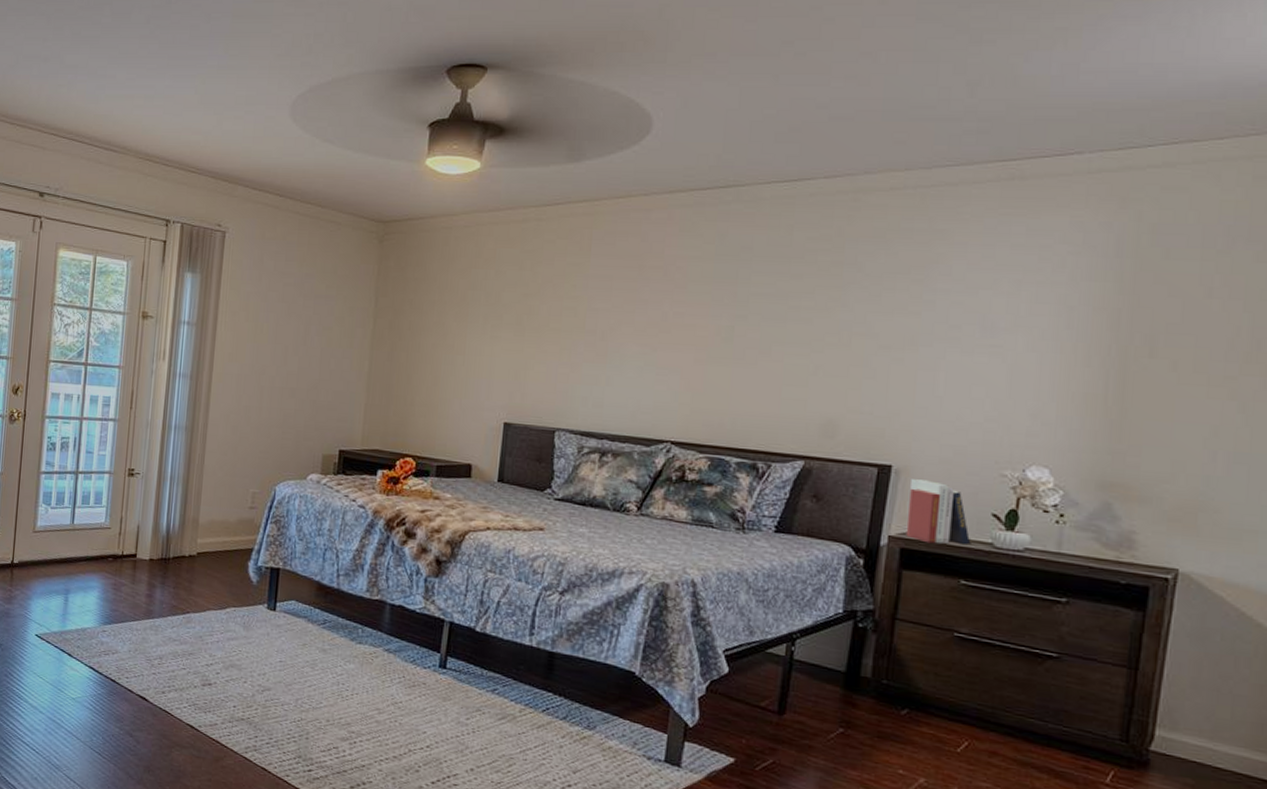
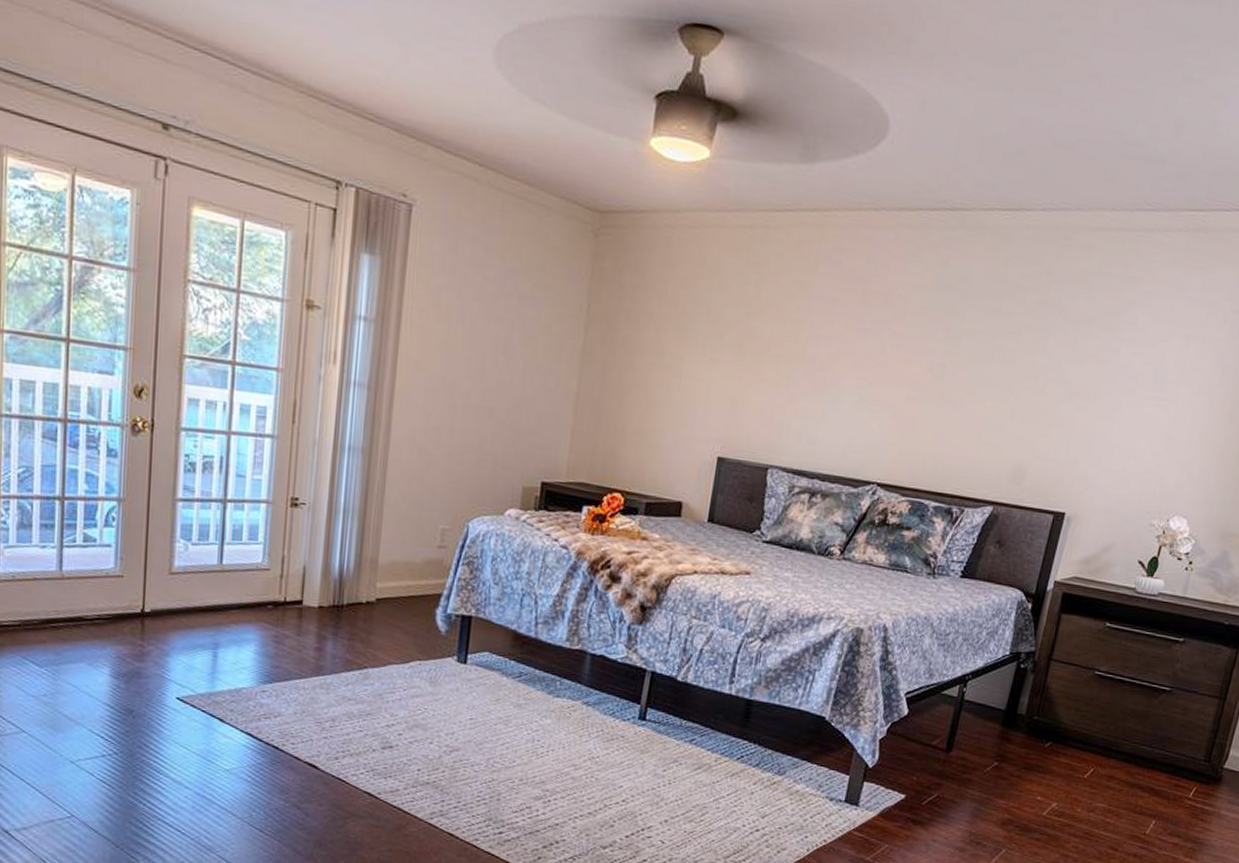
books: present [905,478,970,545] -> none [1068,526,1119,590]

